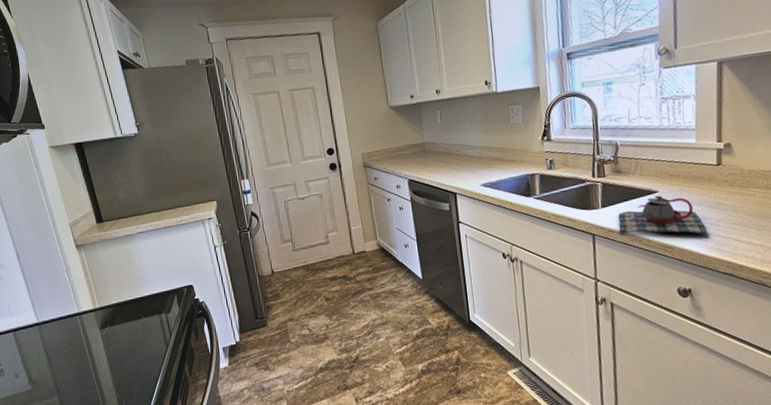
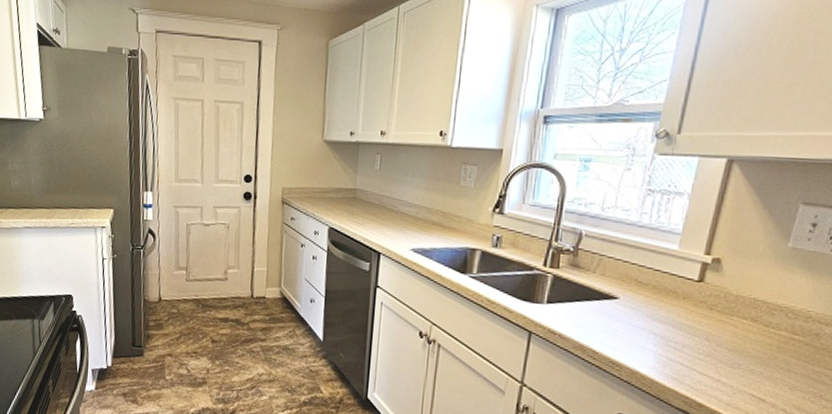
teapot: present [618,195,709,236] -> none [562,302,669,361]

